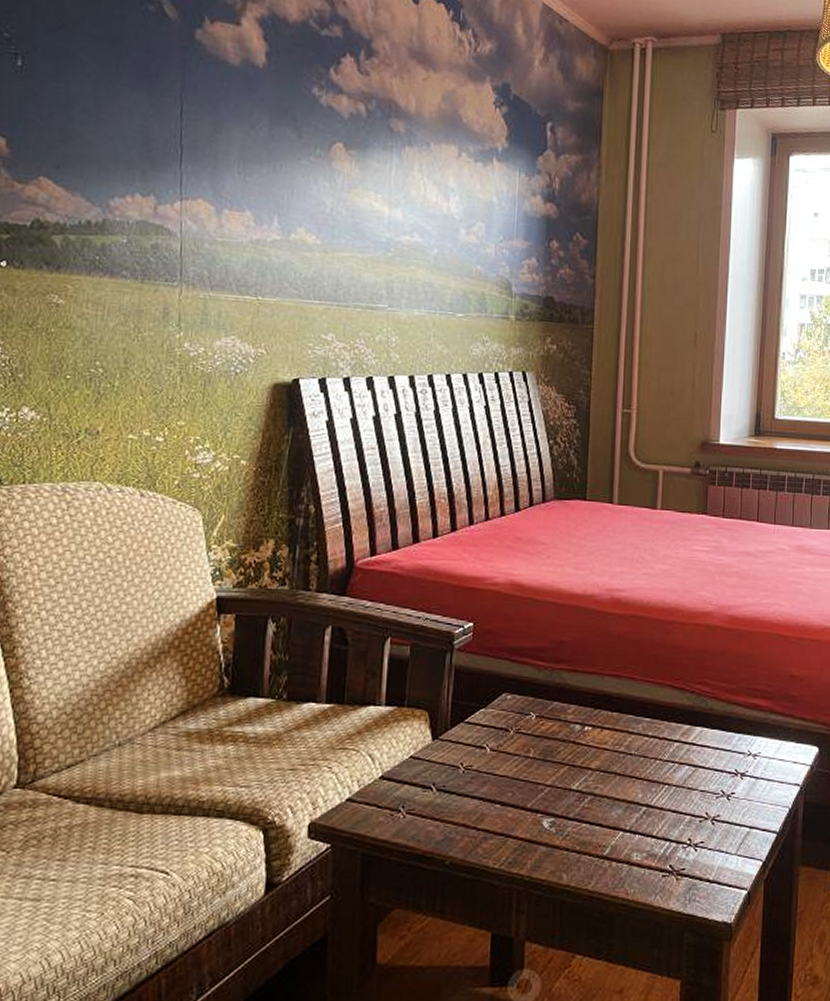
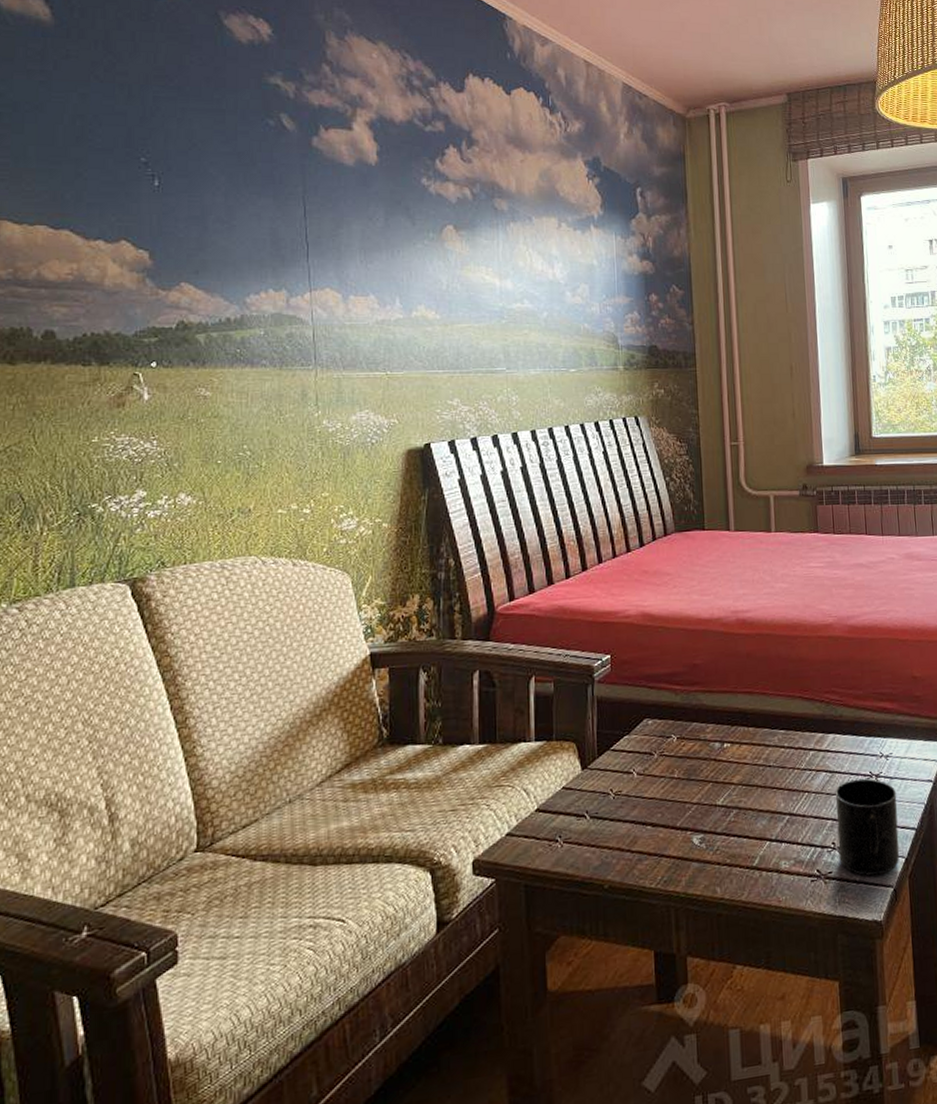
mug: none [694,776,761,877] -> present [835,778,899,877]

